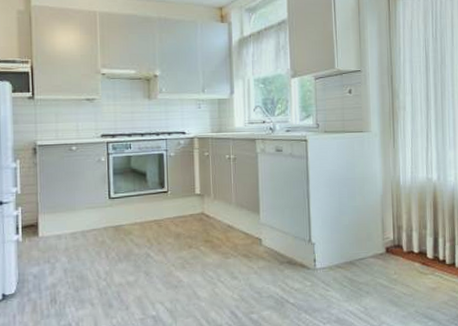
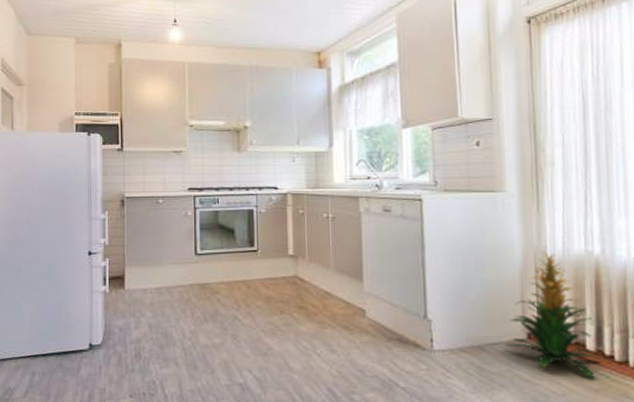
indoor plant: none [371,180,435,280] -> present [506,251,599,379]

